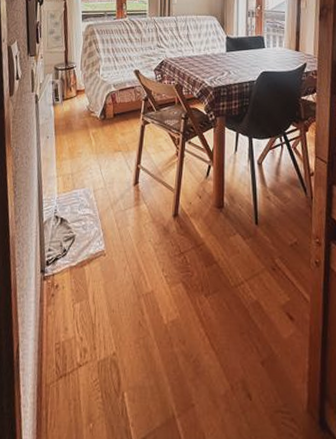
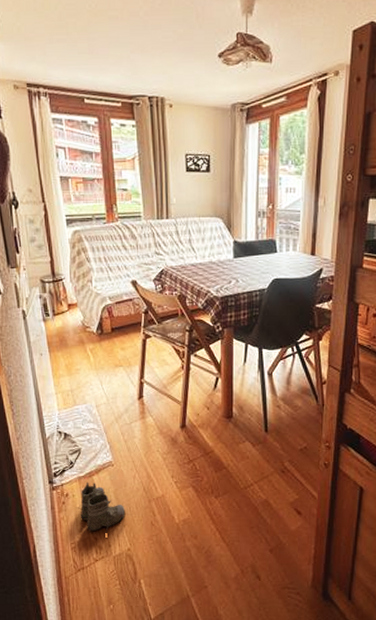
boots: none [68,272,114,333] -> present [79,482,126,533]

